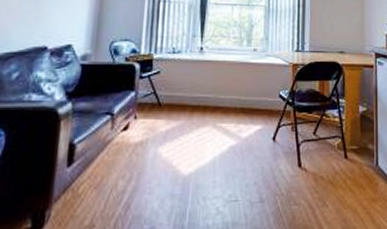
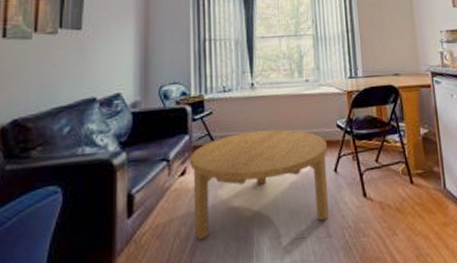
coffee table: none [132,93,269,195] -> present [191,129,329,241]

